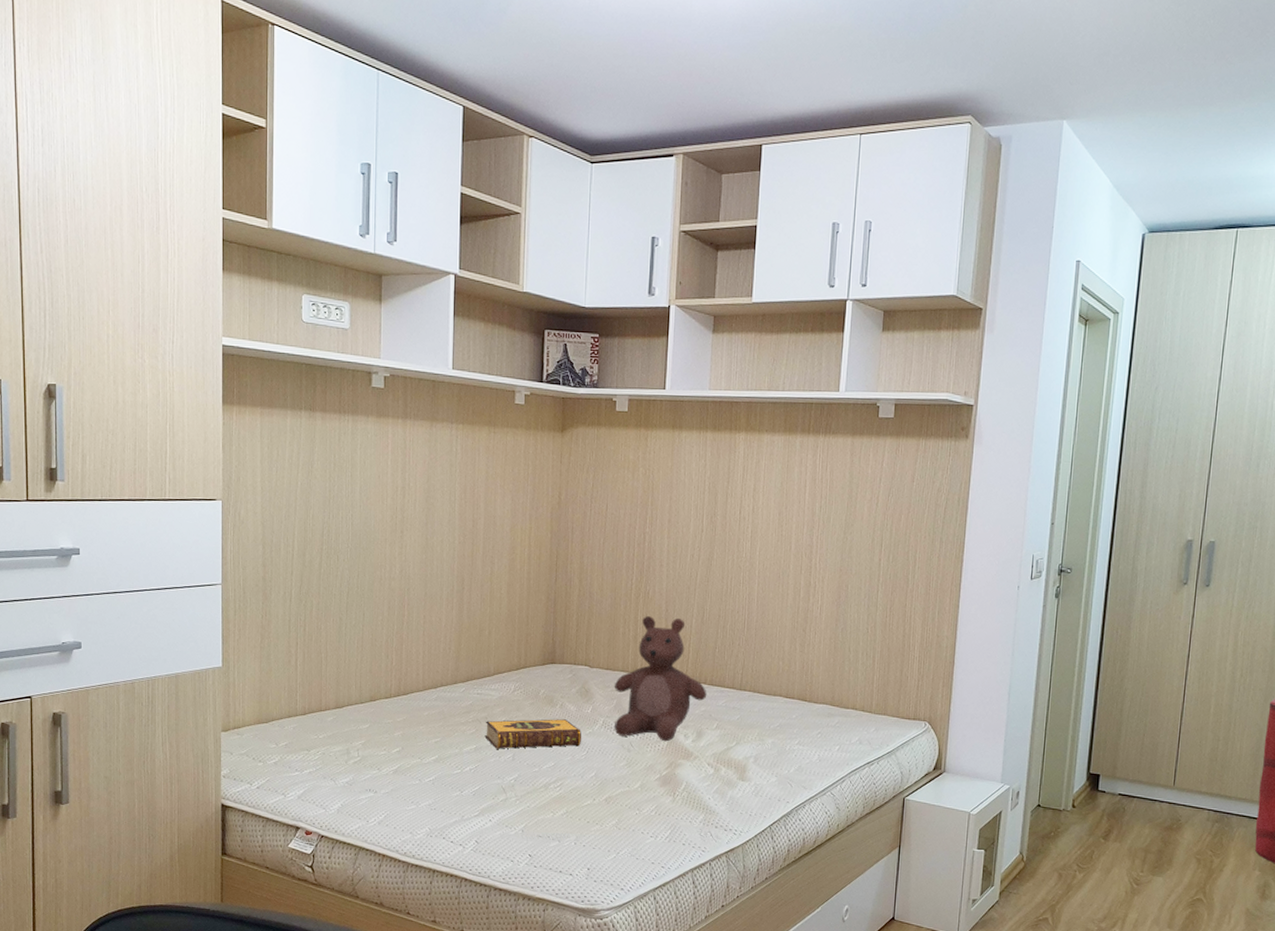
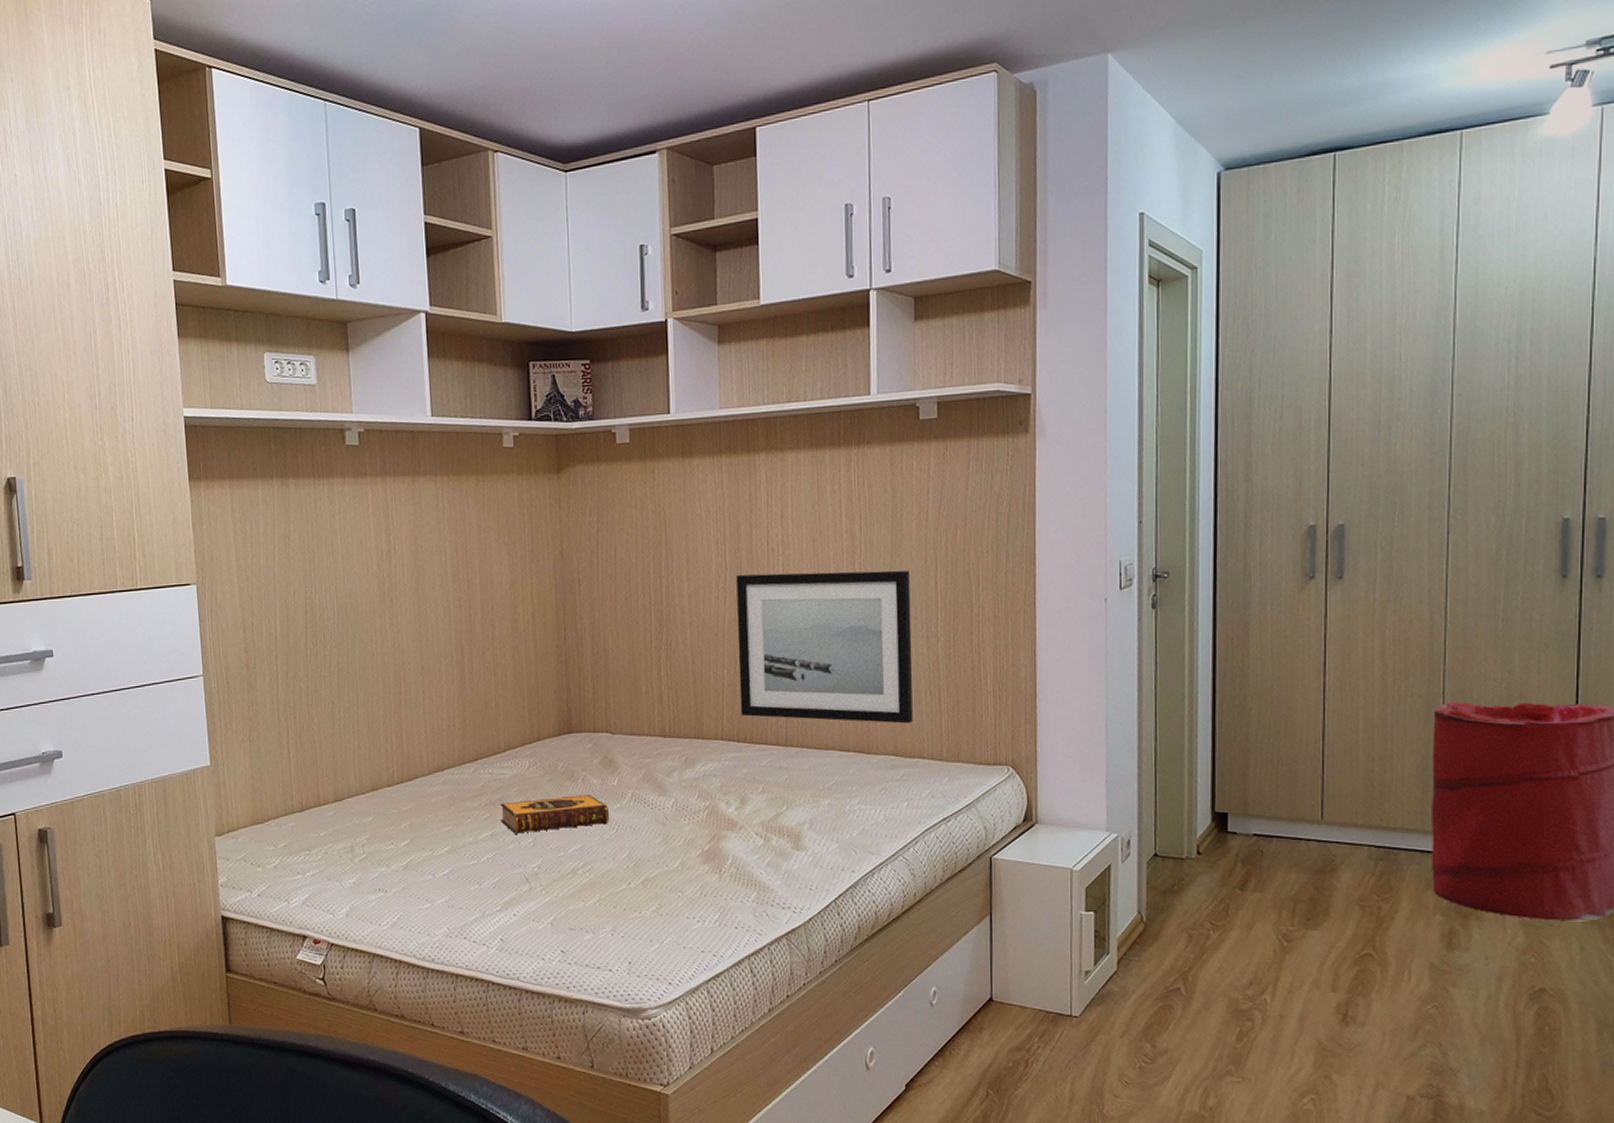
teddy bear: present [614,616,707,742] -> none [640,670,748,812]
wall art: none [704,538,858,679] -> present [736,570,913,724]

